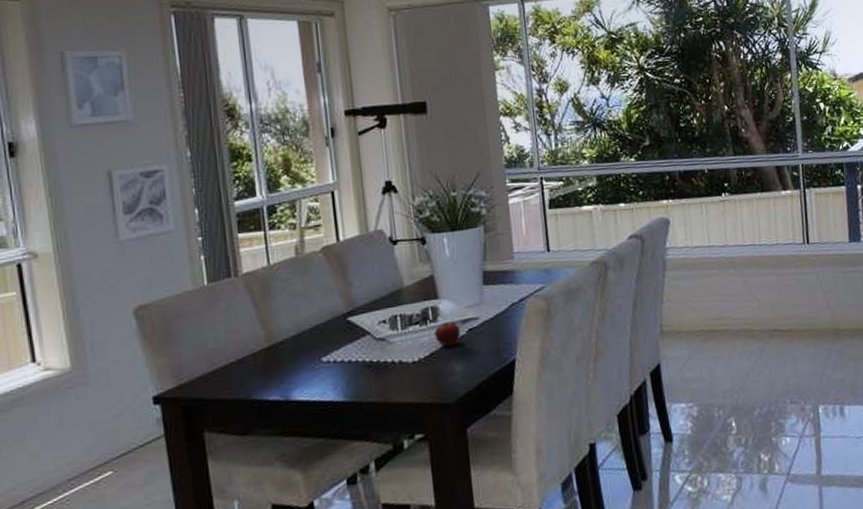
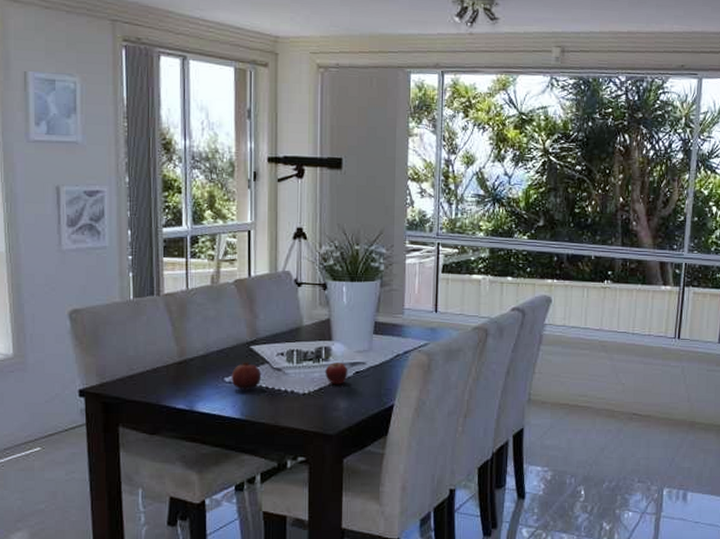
fruit: none [329,335,364,369] -> present [231,361,262,390]

